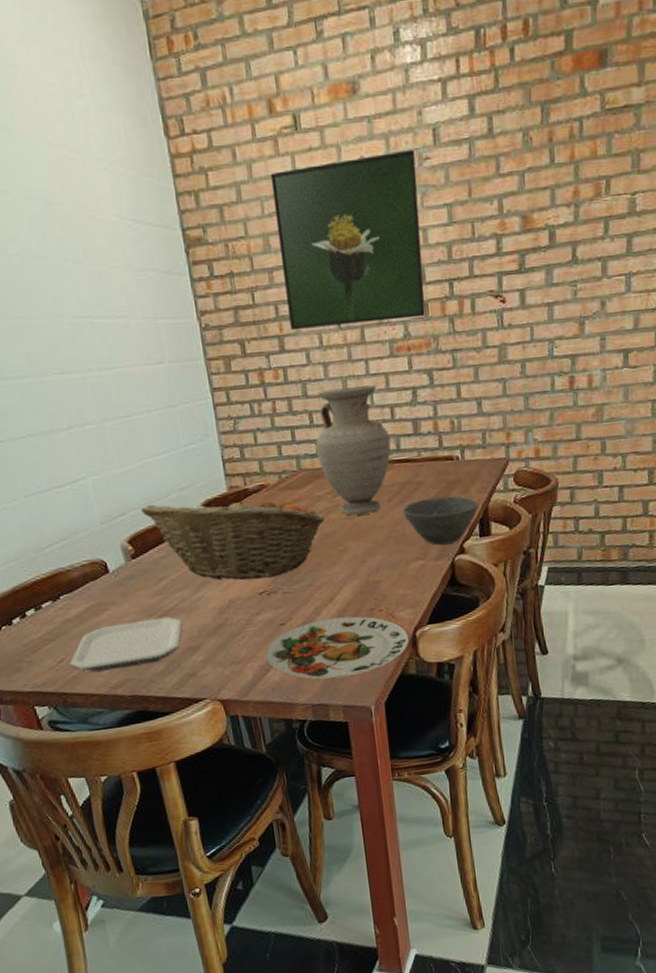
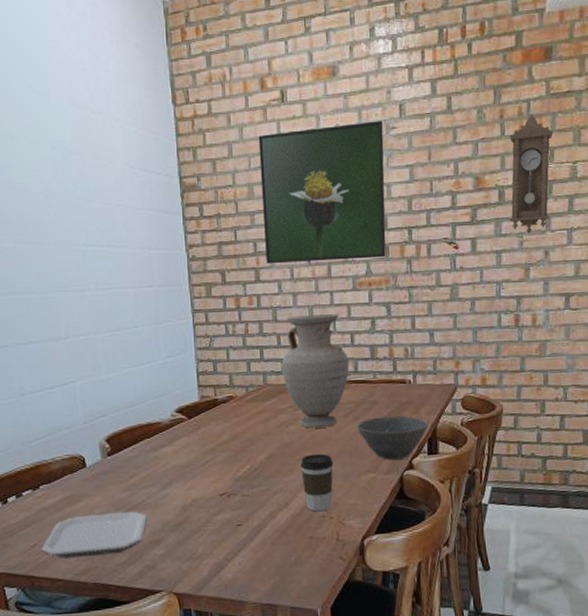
fruit basket: present [141,493,325,580] -> none [121,403,286,481]
plate: present [265,616,409,679] -> none [221,521,357,580]
coffee cup: none [344,542,380,605] -> present [300,453,334,512]
pendulum clock: none [560,135,609,282] -> present [509,114,554,234]

